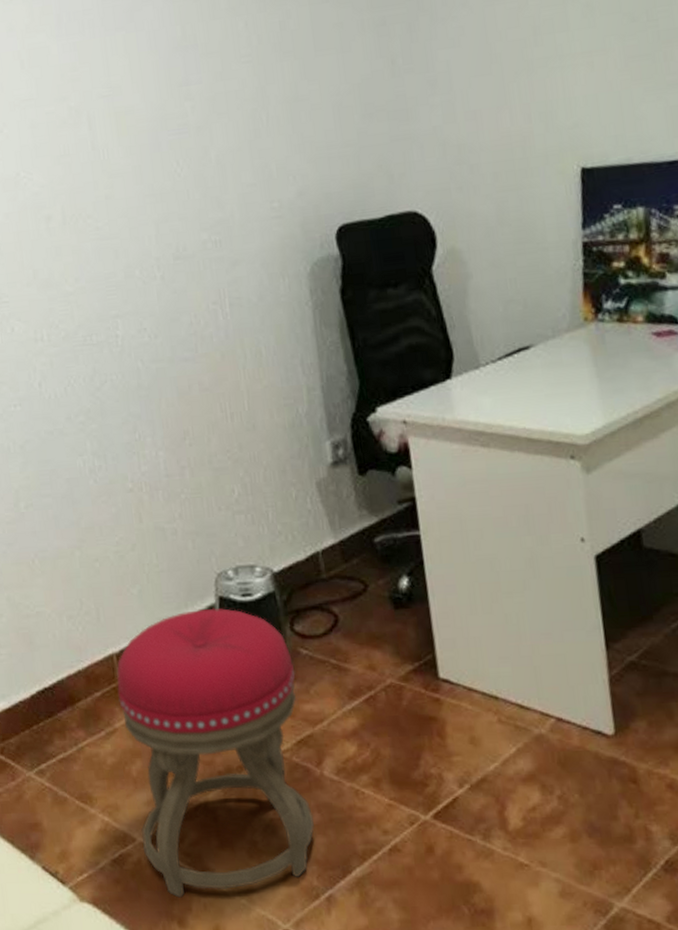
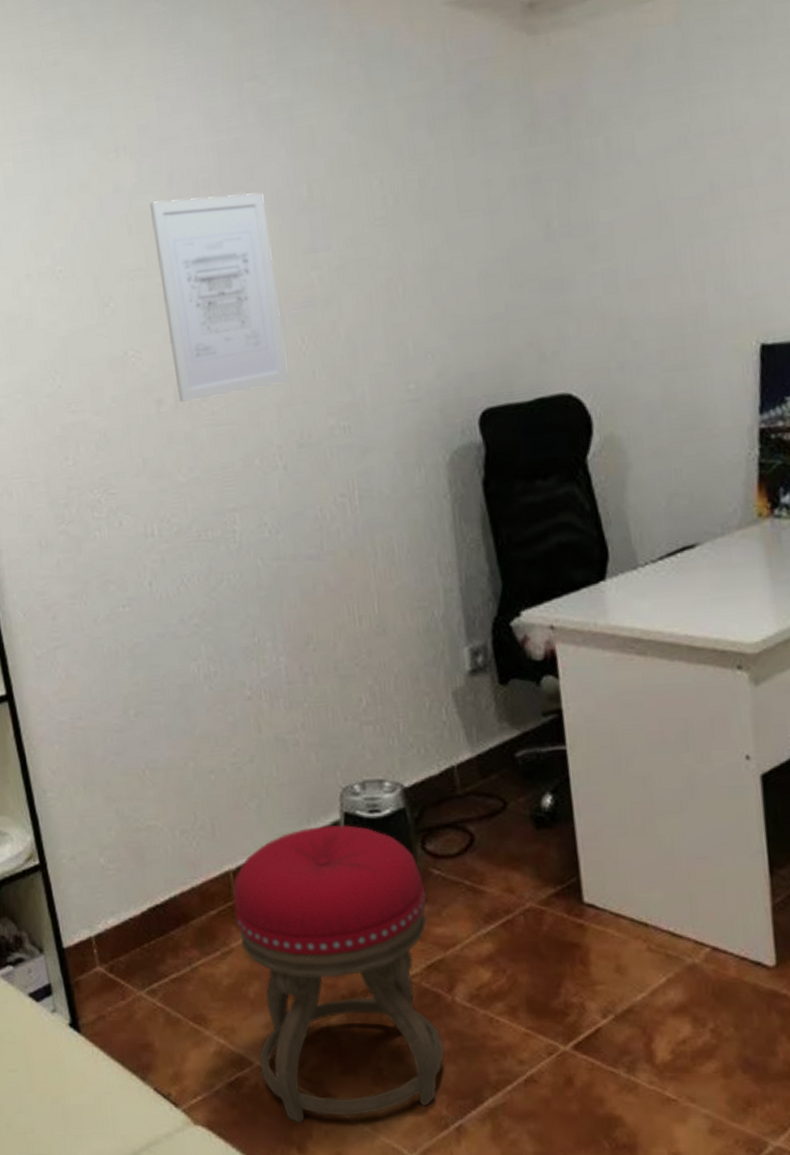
wall art: none [40,32,167,219] -> present [150,192,290,402]

